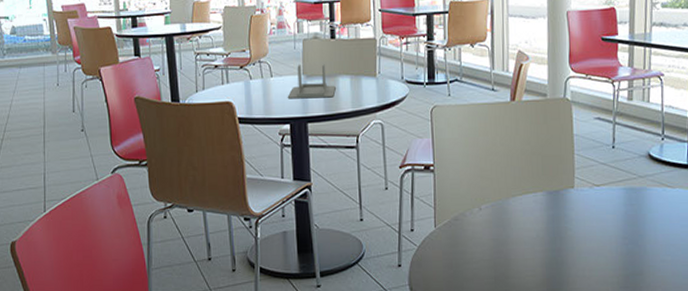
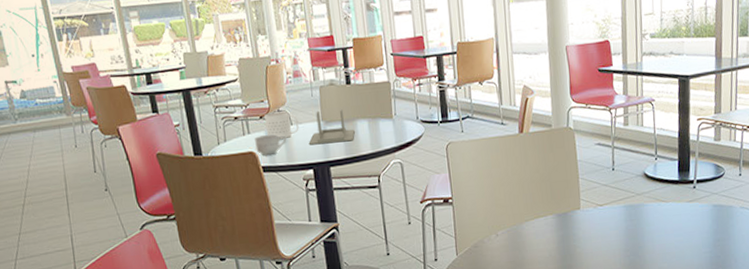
teacup: none [233,85,266,106] -> present [255,134,287,155]
mug: none [245,62,279,90] -> present [264,111,299,139]

